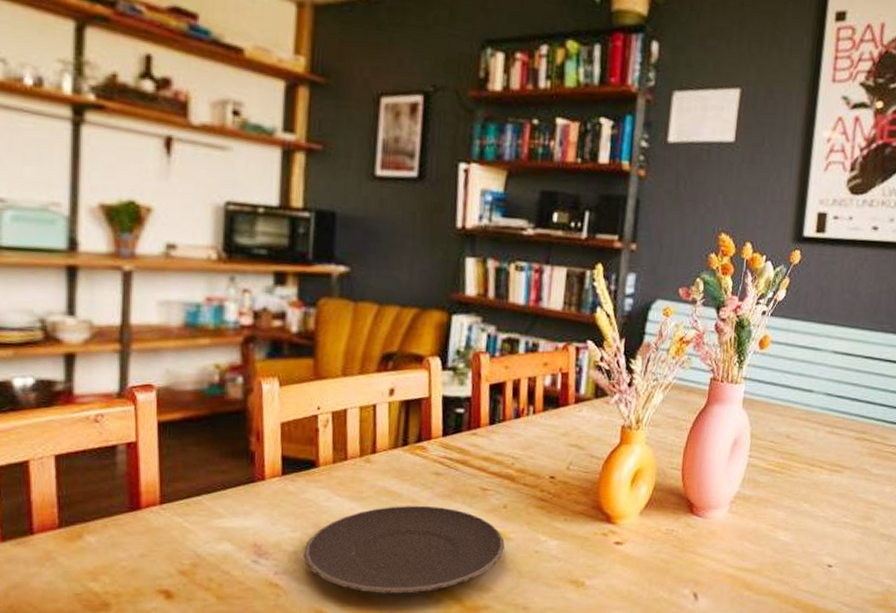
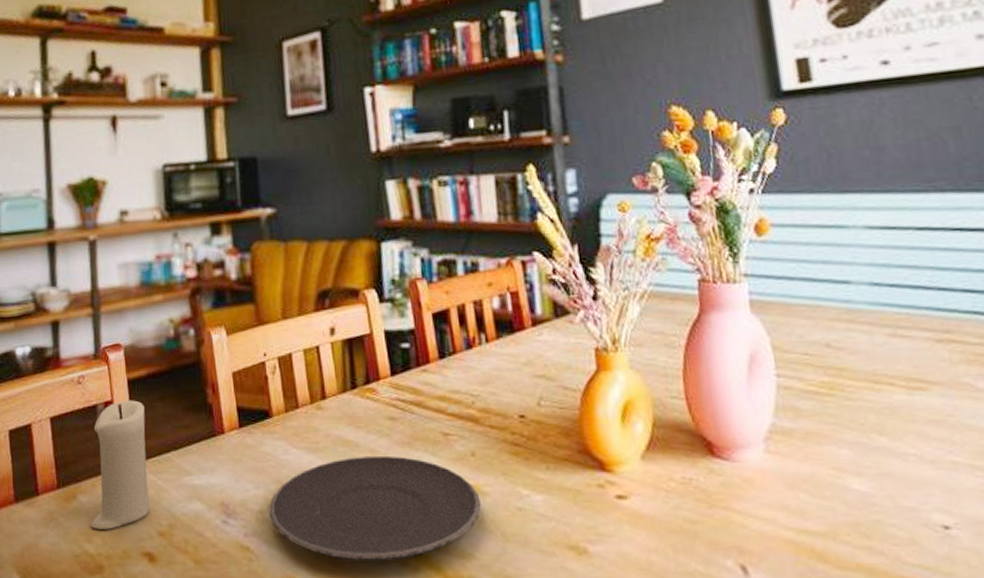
candle: none [97,442,176,569] -> present [90,400,149,530]

